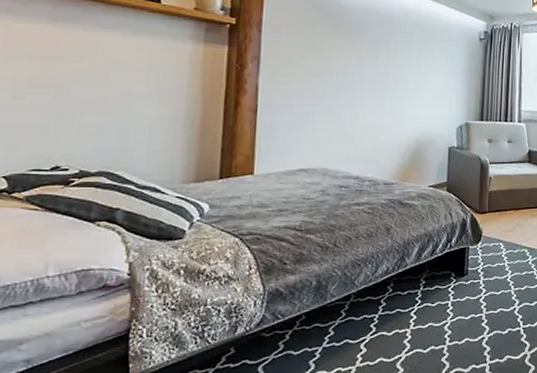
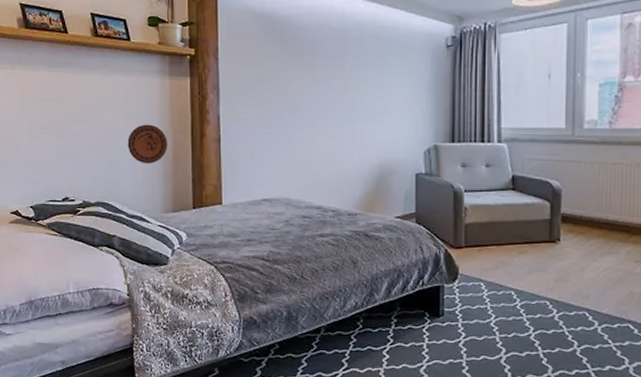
decorative plate: none [145,89,196,132] -> present [127,124,167,164]

